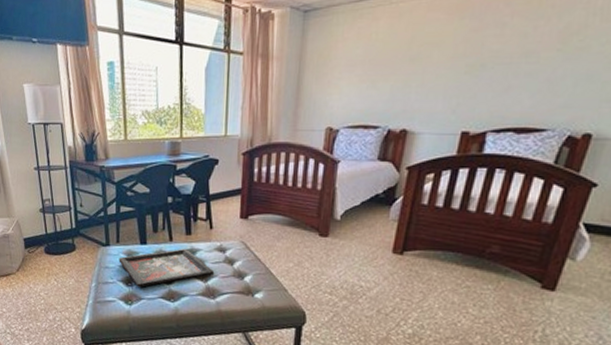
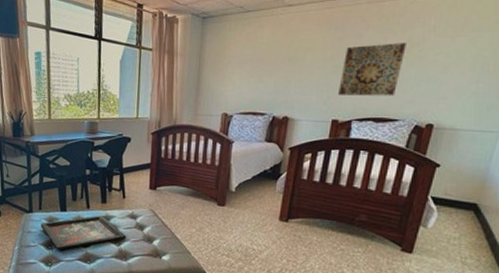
wall art: none [471,31,562,101] -> present [338,43,406,96]

